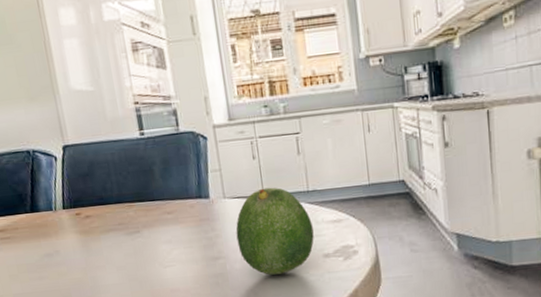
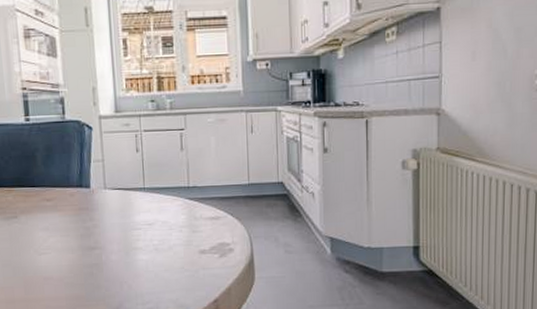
fruit: present [236,187,314,275] -> none [114,181,191,268]

